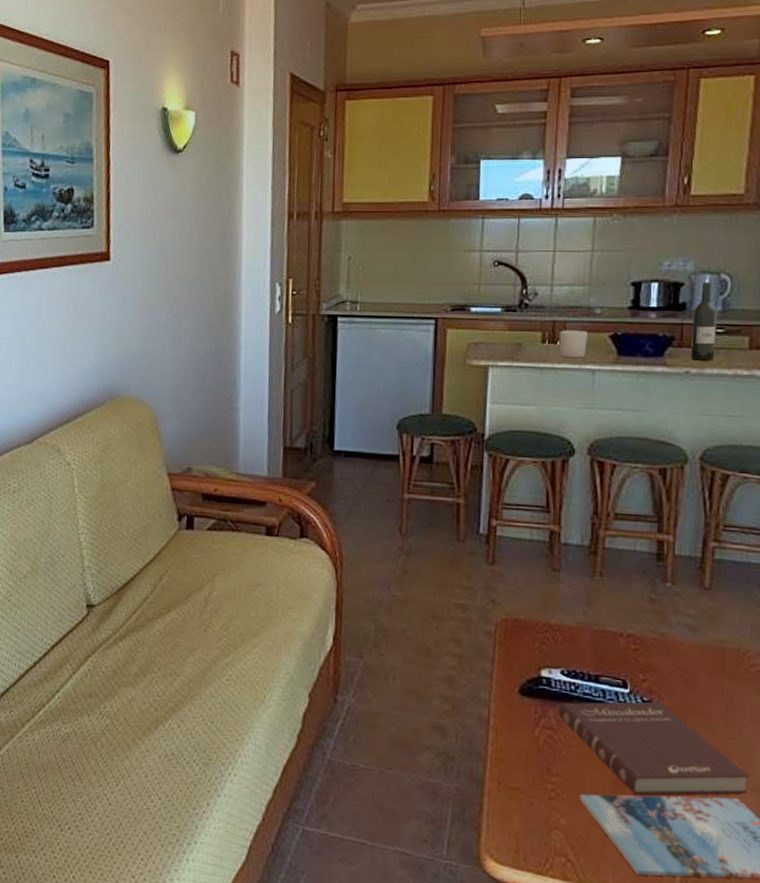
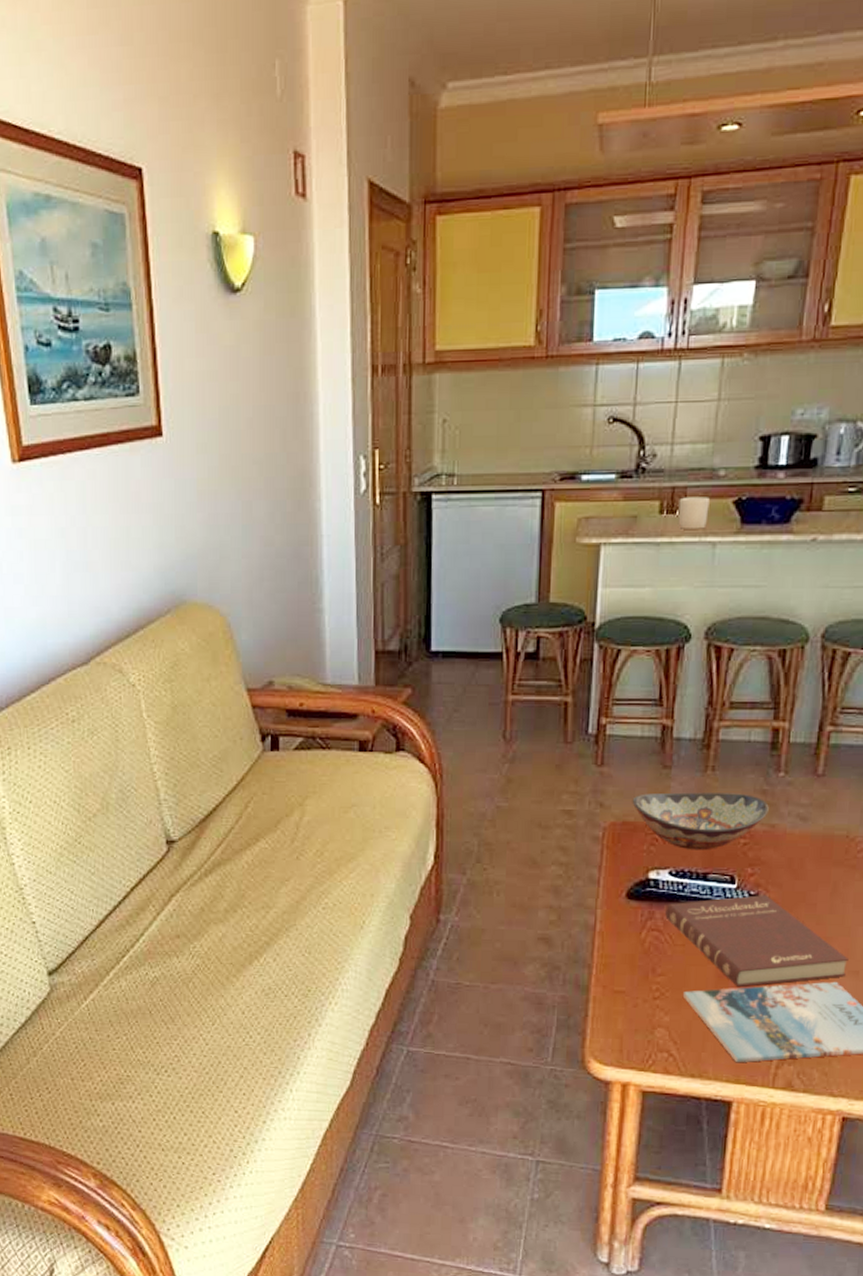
decorative bowl: none [523,593,658,653] -> present [632,792,769,851]
wine bottle: present [690,283,717,361] -> none [818,433,851,526]

